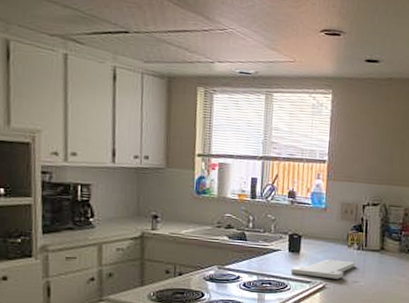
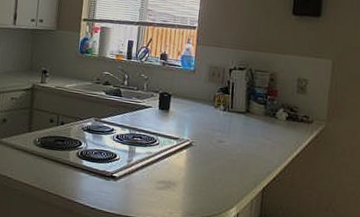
cutting board: present [291,259,355,279] -> none [160,118,221,138]

